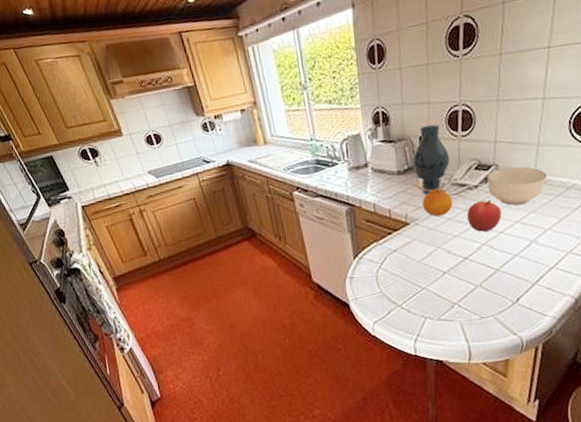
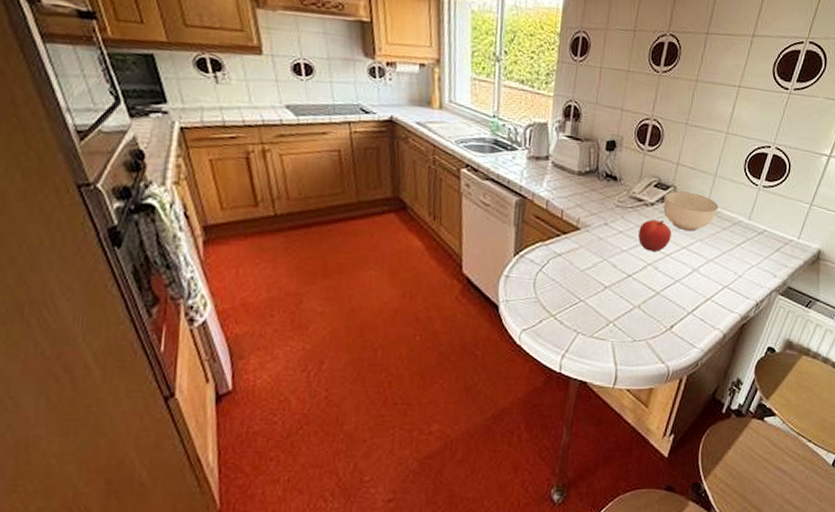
vase: present [411,125,450,195] -> none [594,132,633,202]
fruit: present [422,188,453,216] -> none [597,198,627,227]

